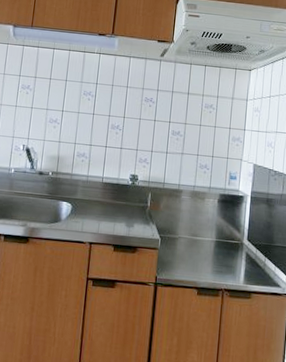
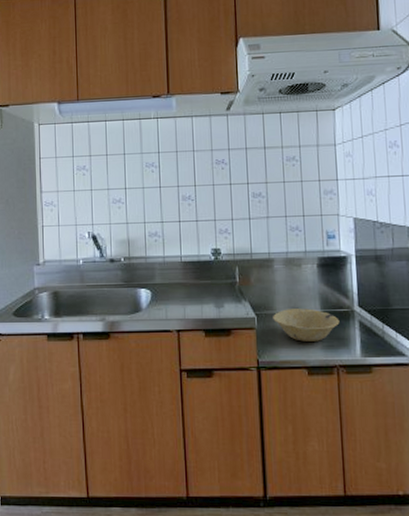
bowl: none [174,235,230,266] -> present [273,308,340,342]

